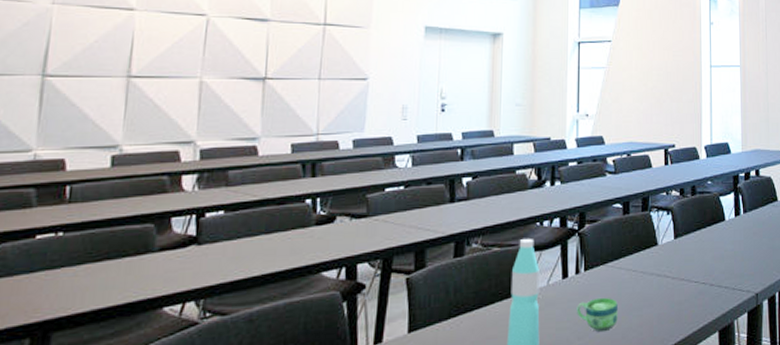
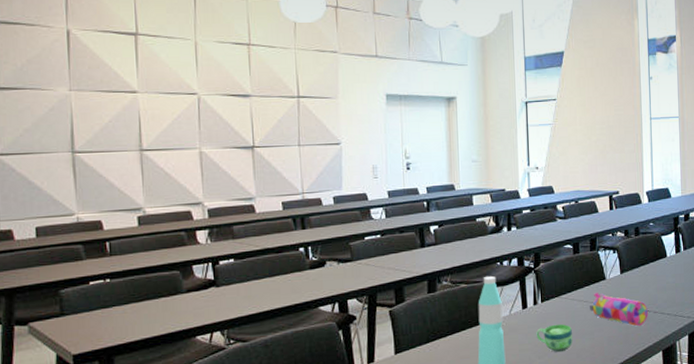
pencil case: none [639,259,704,302] -> present [590,292,648,327]

